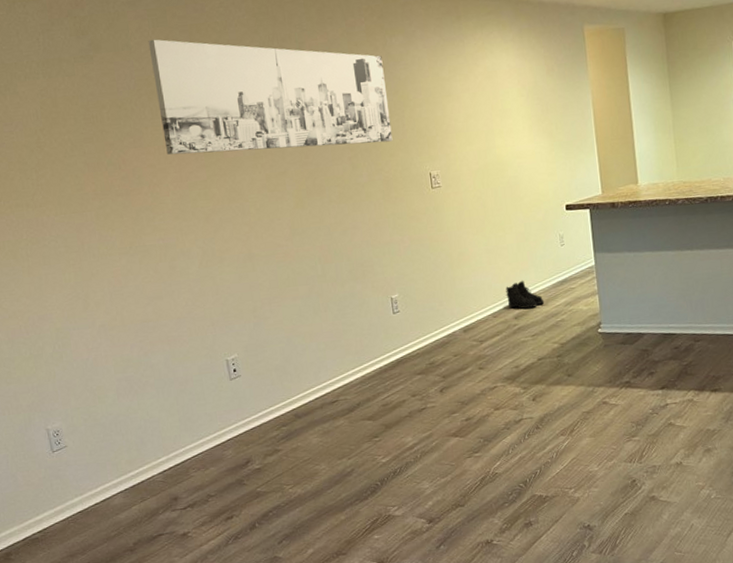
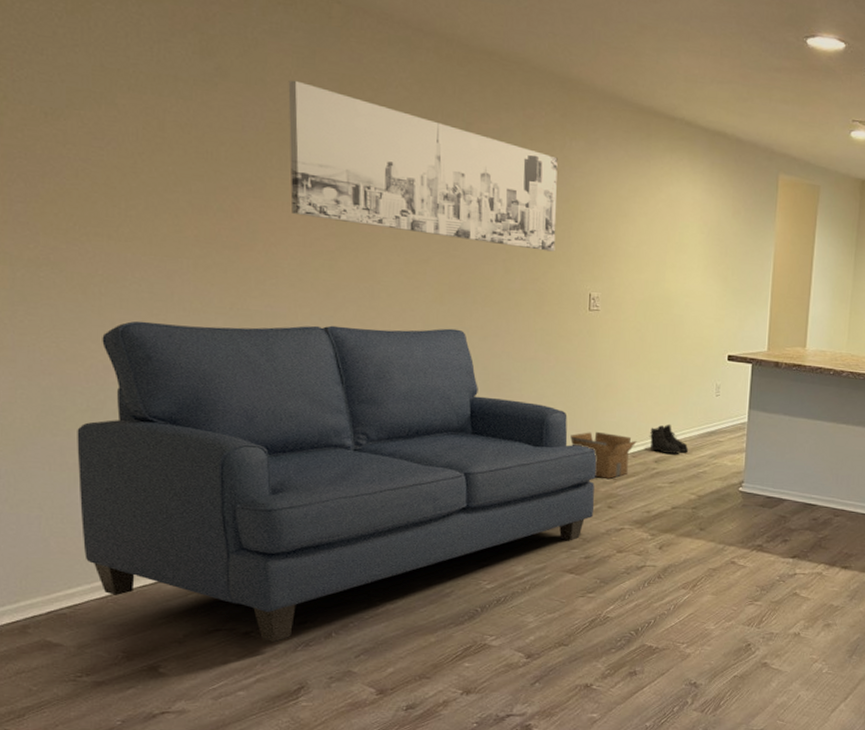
sofa: none [25,228,467,539] -> present [77,320,597,642]
cardboard box: none [434,298,495,343] -> present [570,431,637,479]

